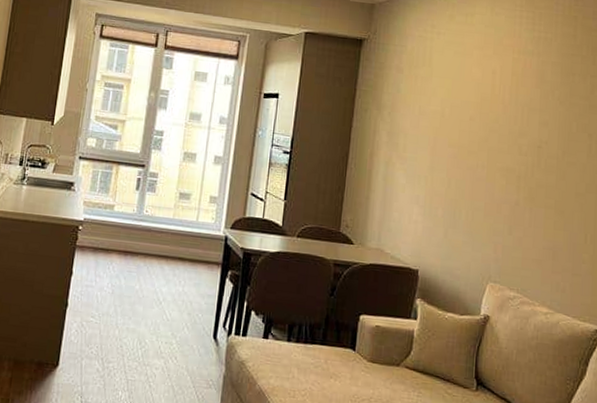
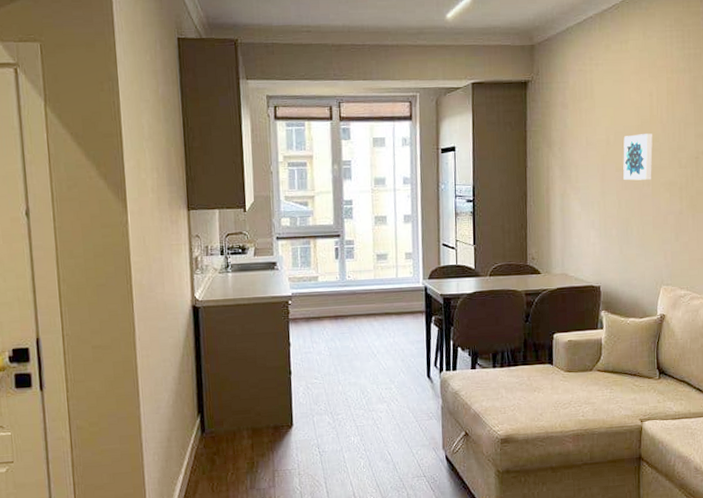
wall art: none [456,111,492,162] -> present [623,133,653,181]

